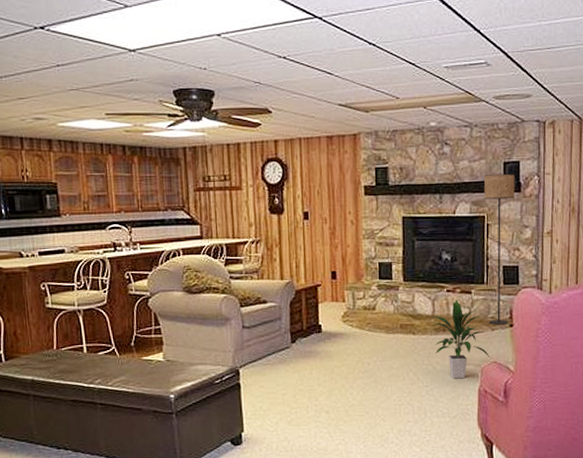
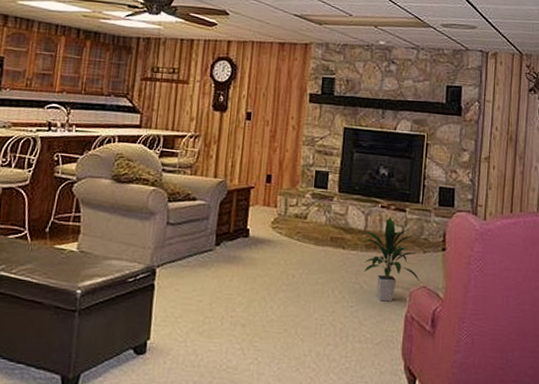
floor lamp: present [484,173,515,325] -> none [421,95,456,248]

